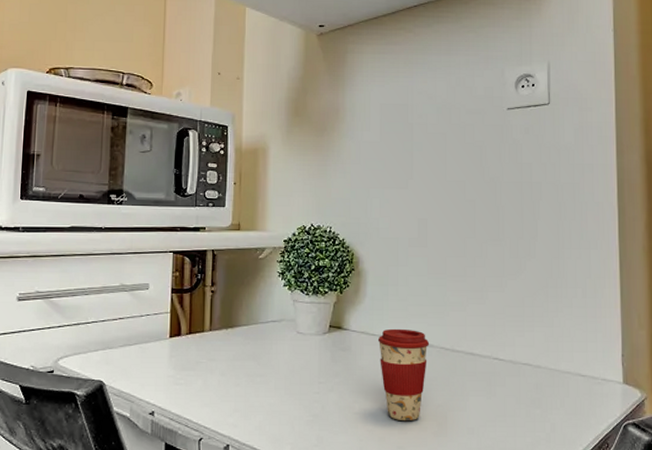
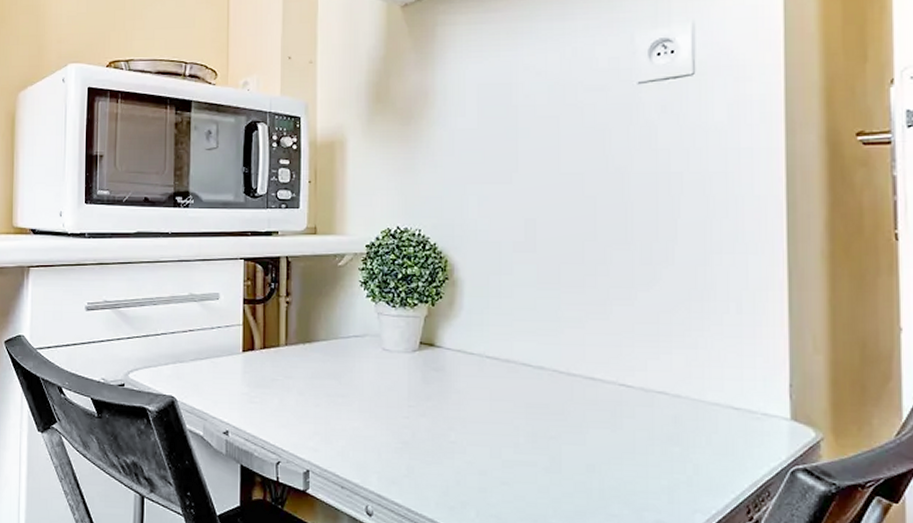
coffee cup: present [377,328,430,420] -> none [476,347,540,453]

